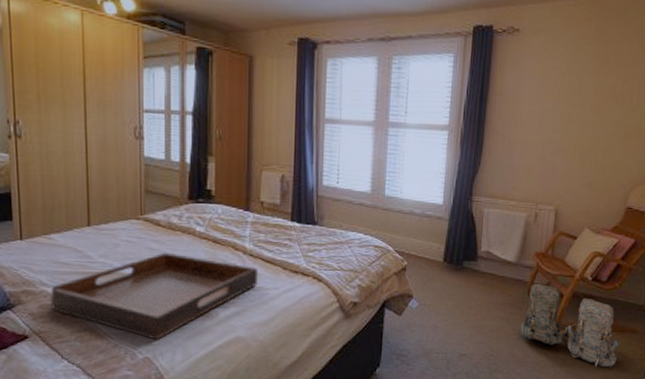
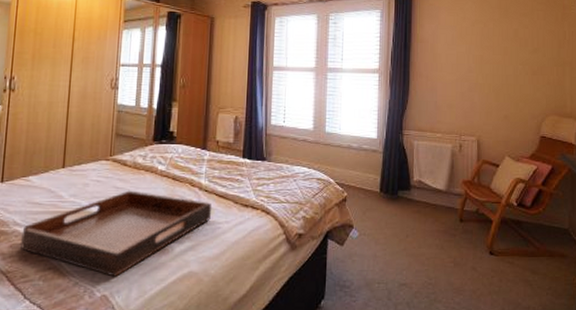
backpack: present [519,283,620,368] -> none [454,210,551,294]

